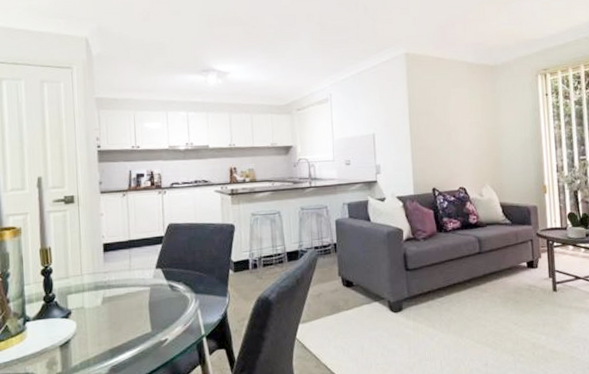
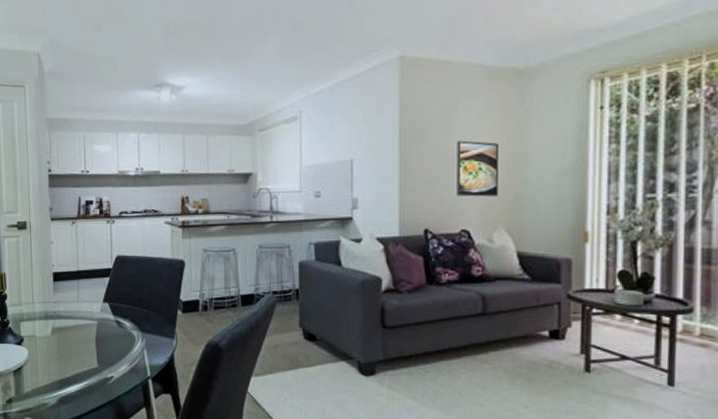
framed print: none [451,118,483,162] -> present [457,140,498,197]

